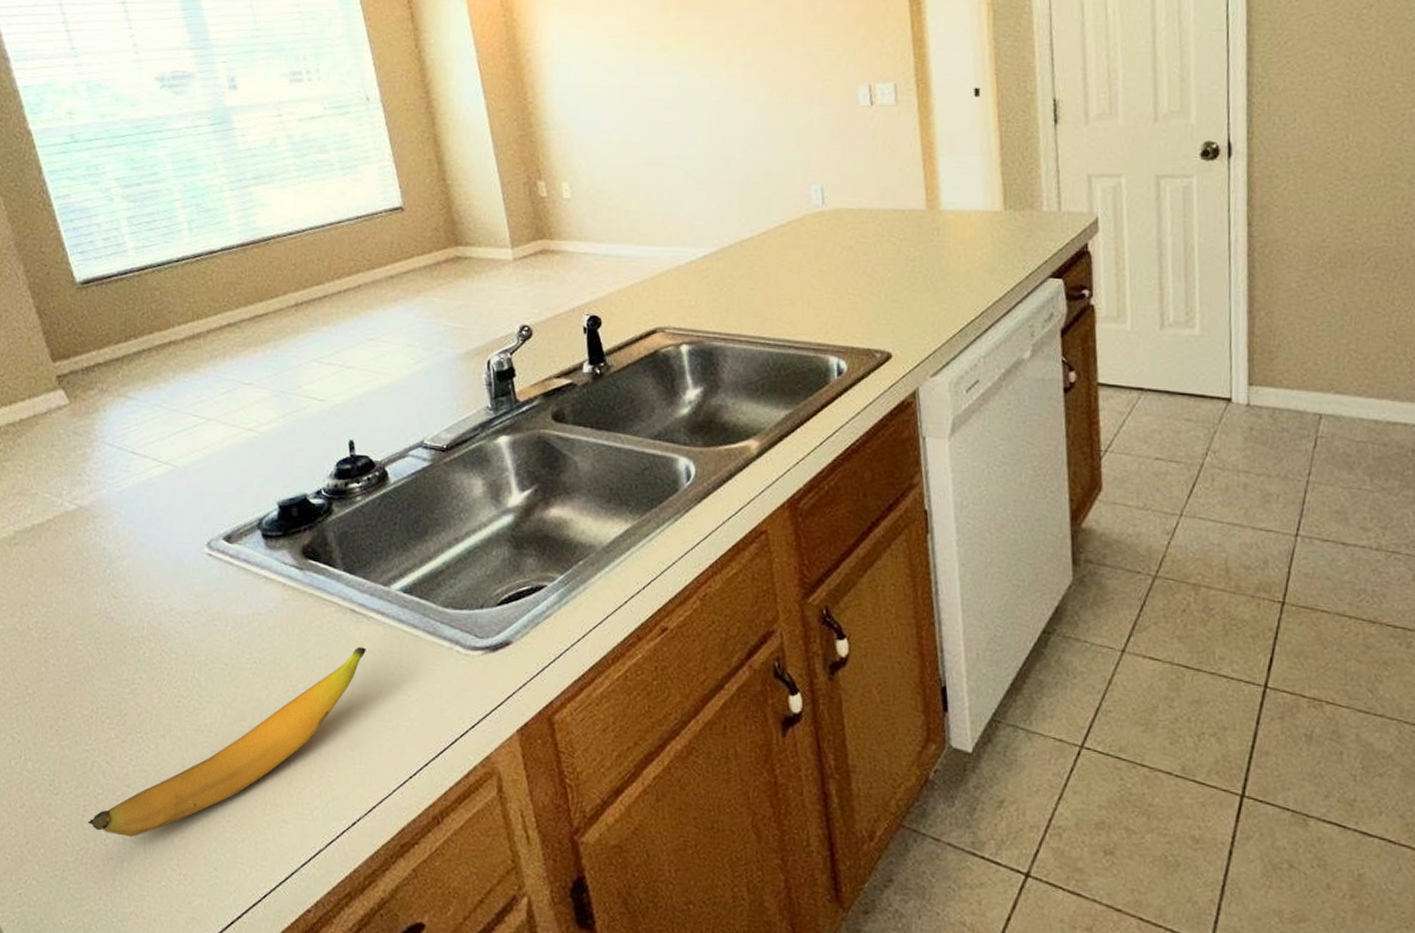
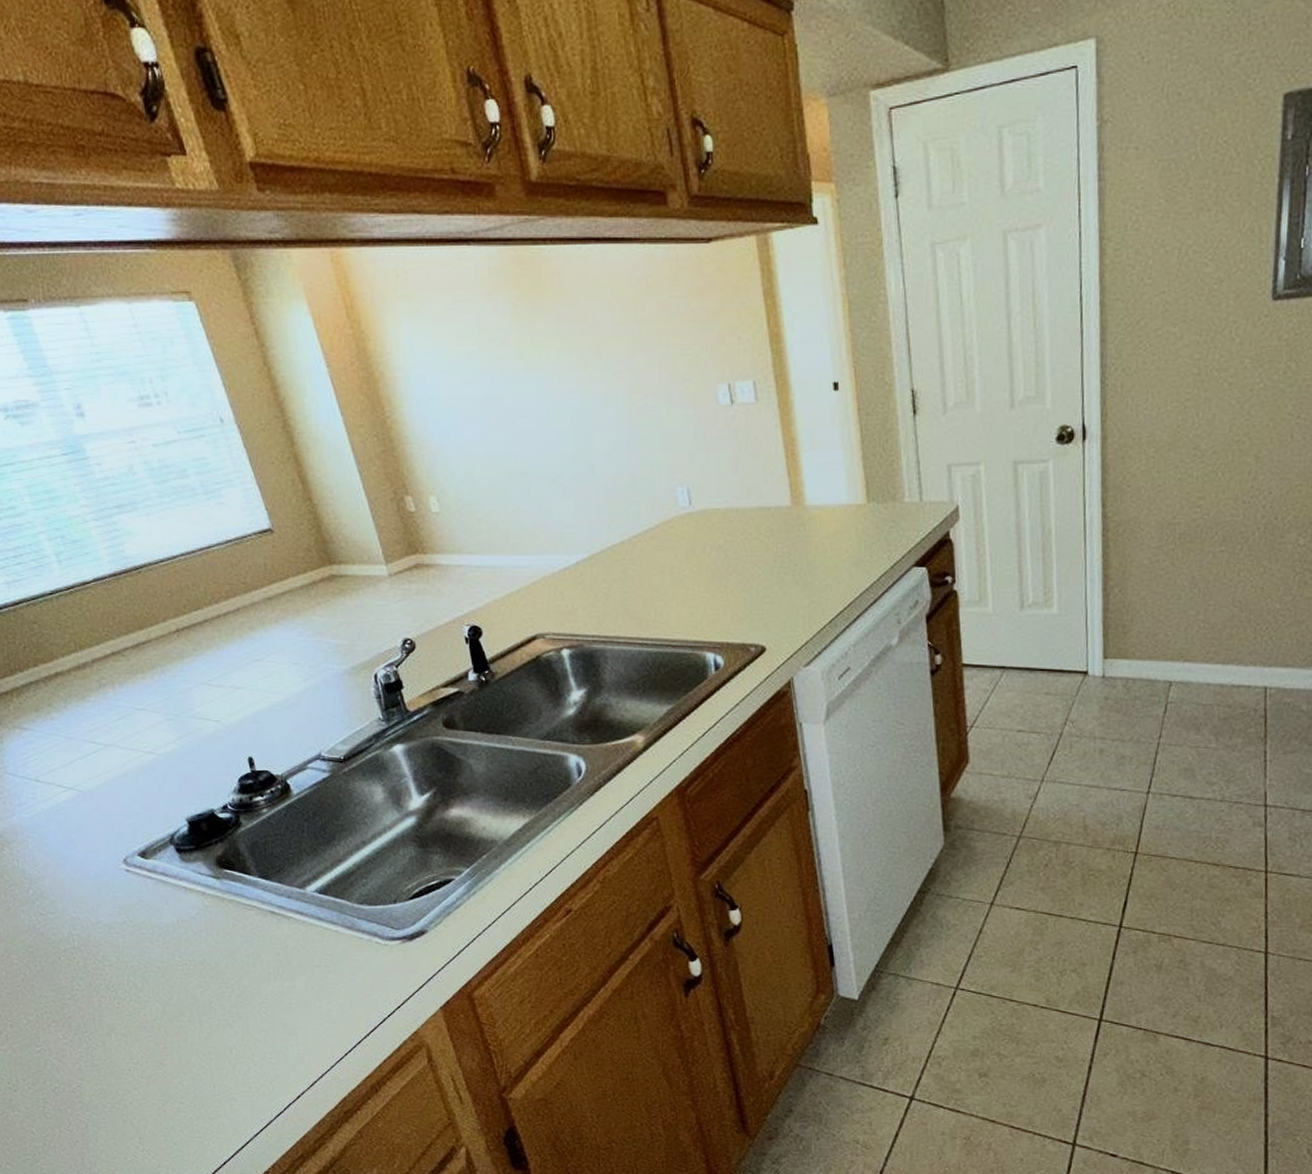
banana: present [87,646,366,837] -> none [49,944,290,1122]

